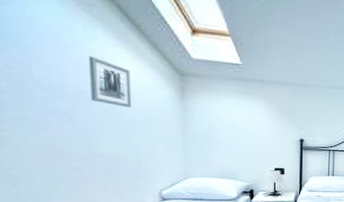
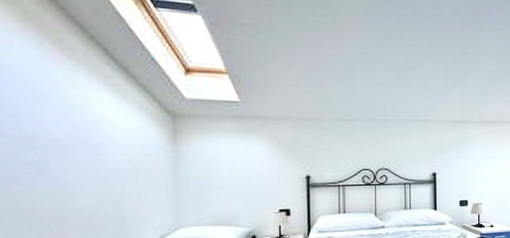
wall art: present [88,56,132,108] -> none [67,101,116,155]

